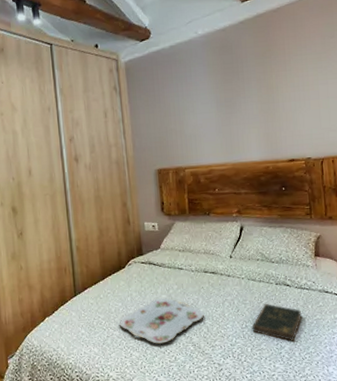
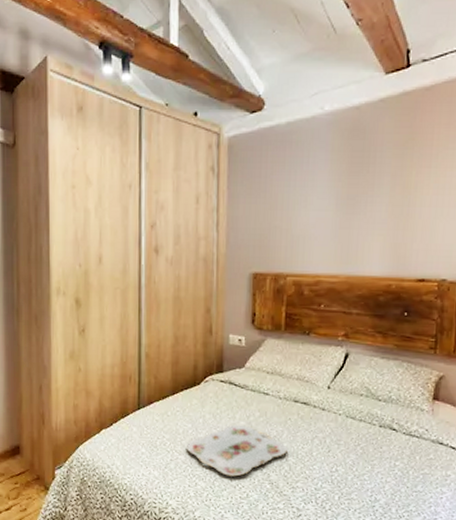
bible: present [252,303,303,341] -> none [343,446,407,495]

